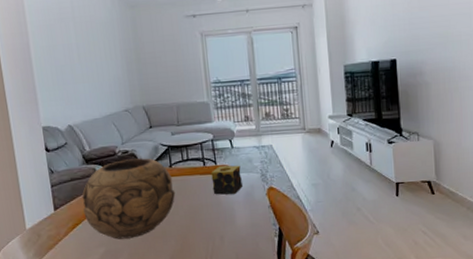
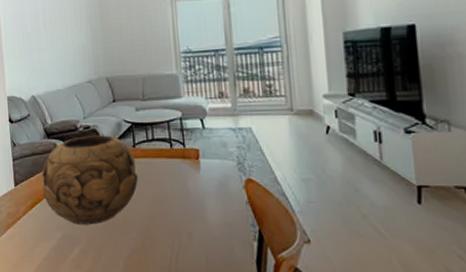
candle: present [211,165,243,195] -> none [178,149,215,185]

